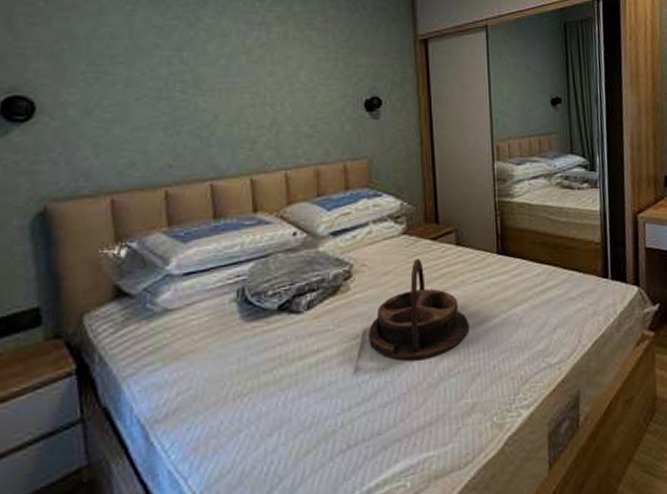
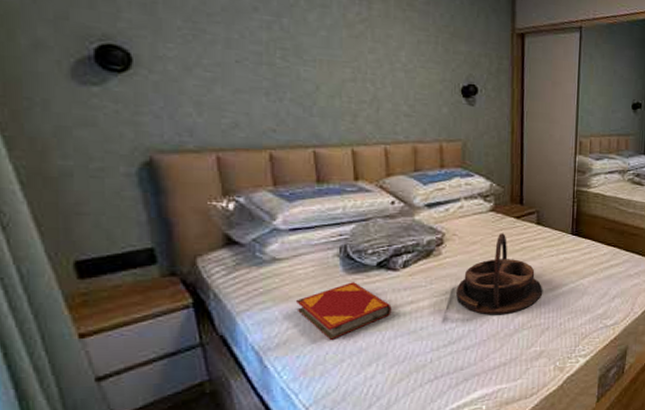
hardback book: none [187,331,295,405] -> present [295,282,392,340]

